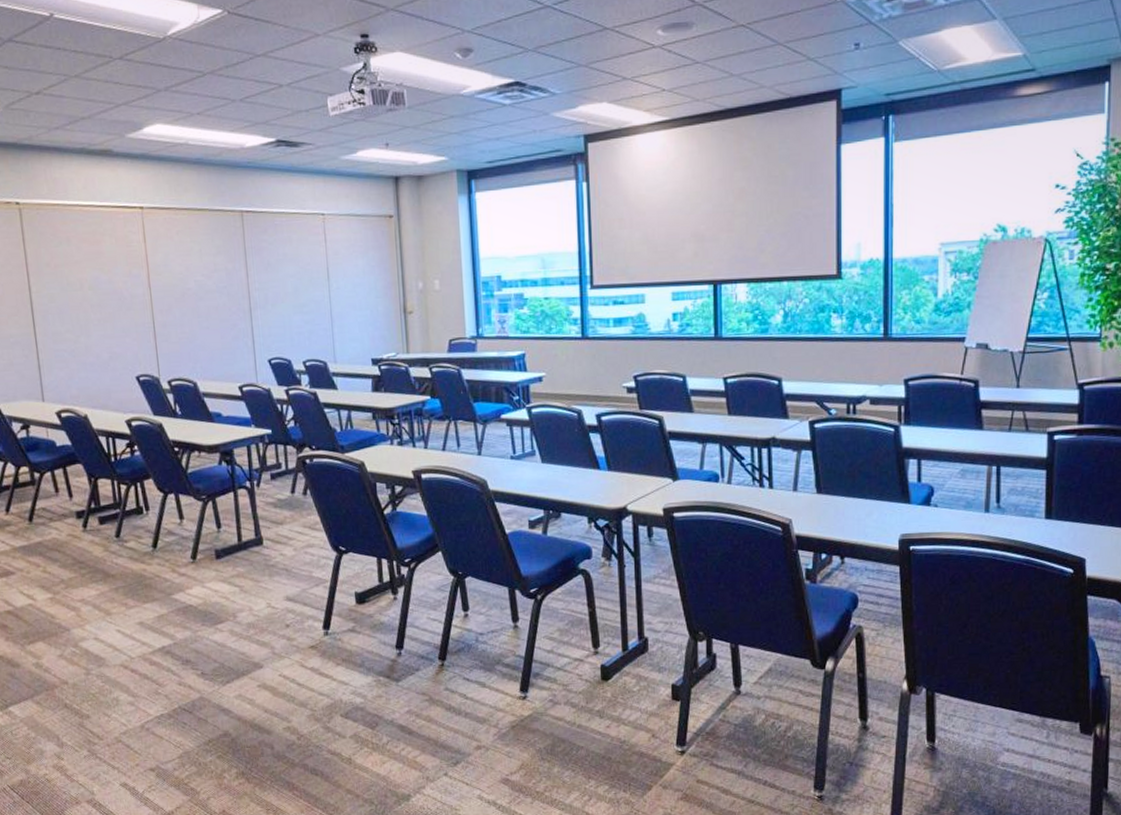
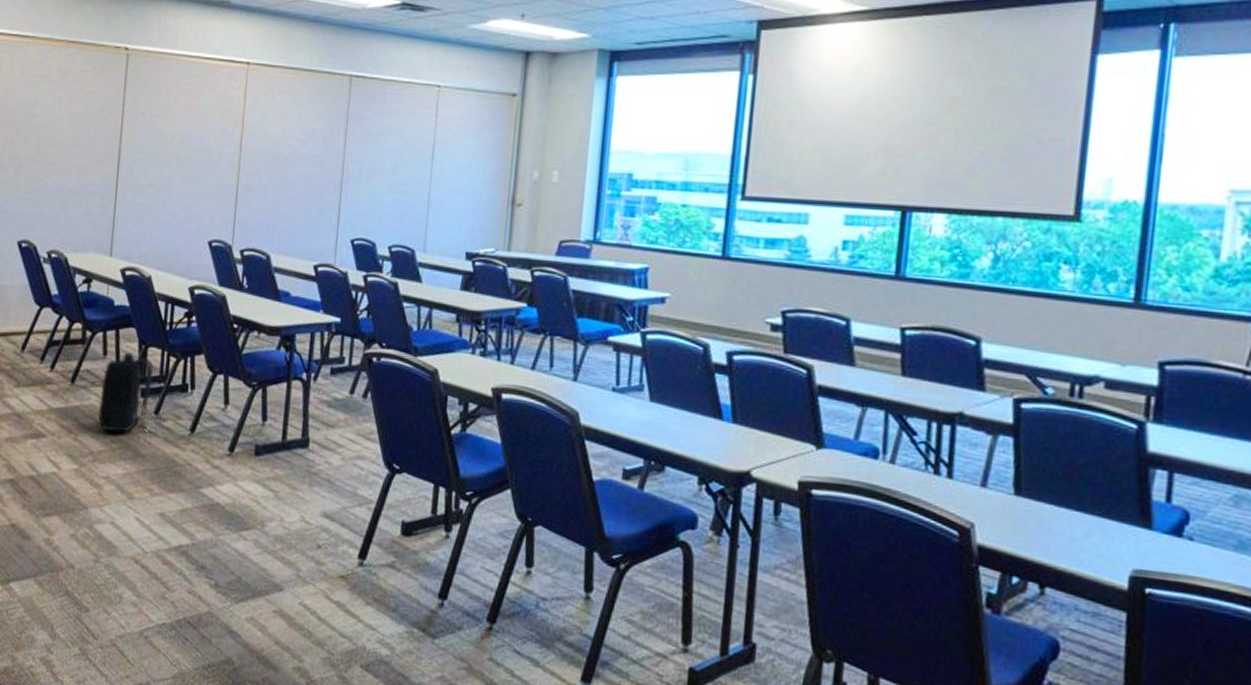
backpack: none [59,486,111,559] -> present [97,352,154,433]

